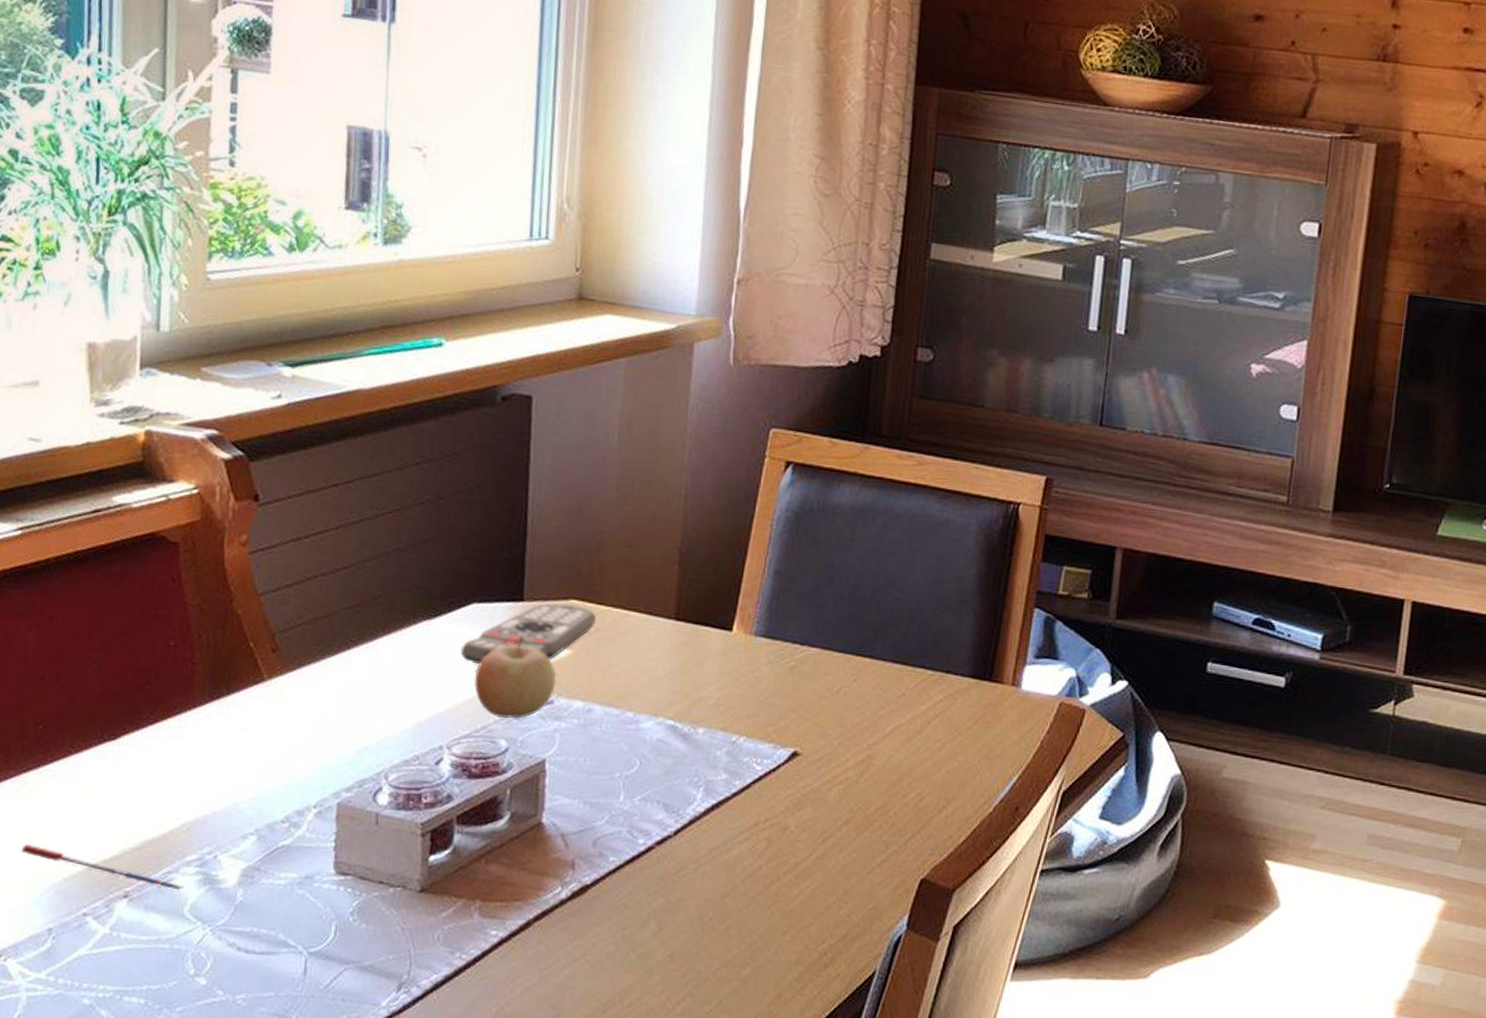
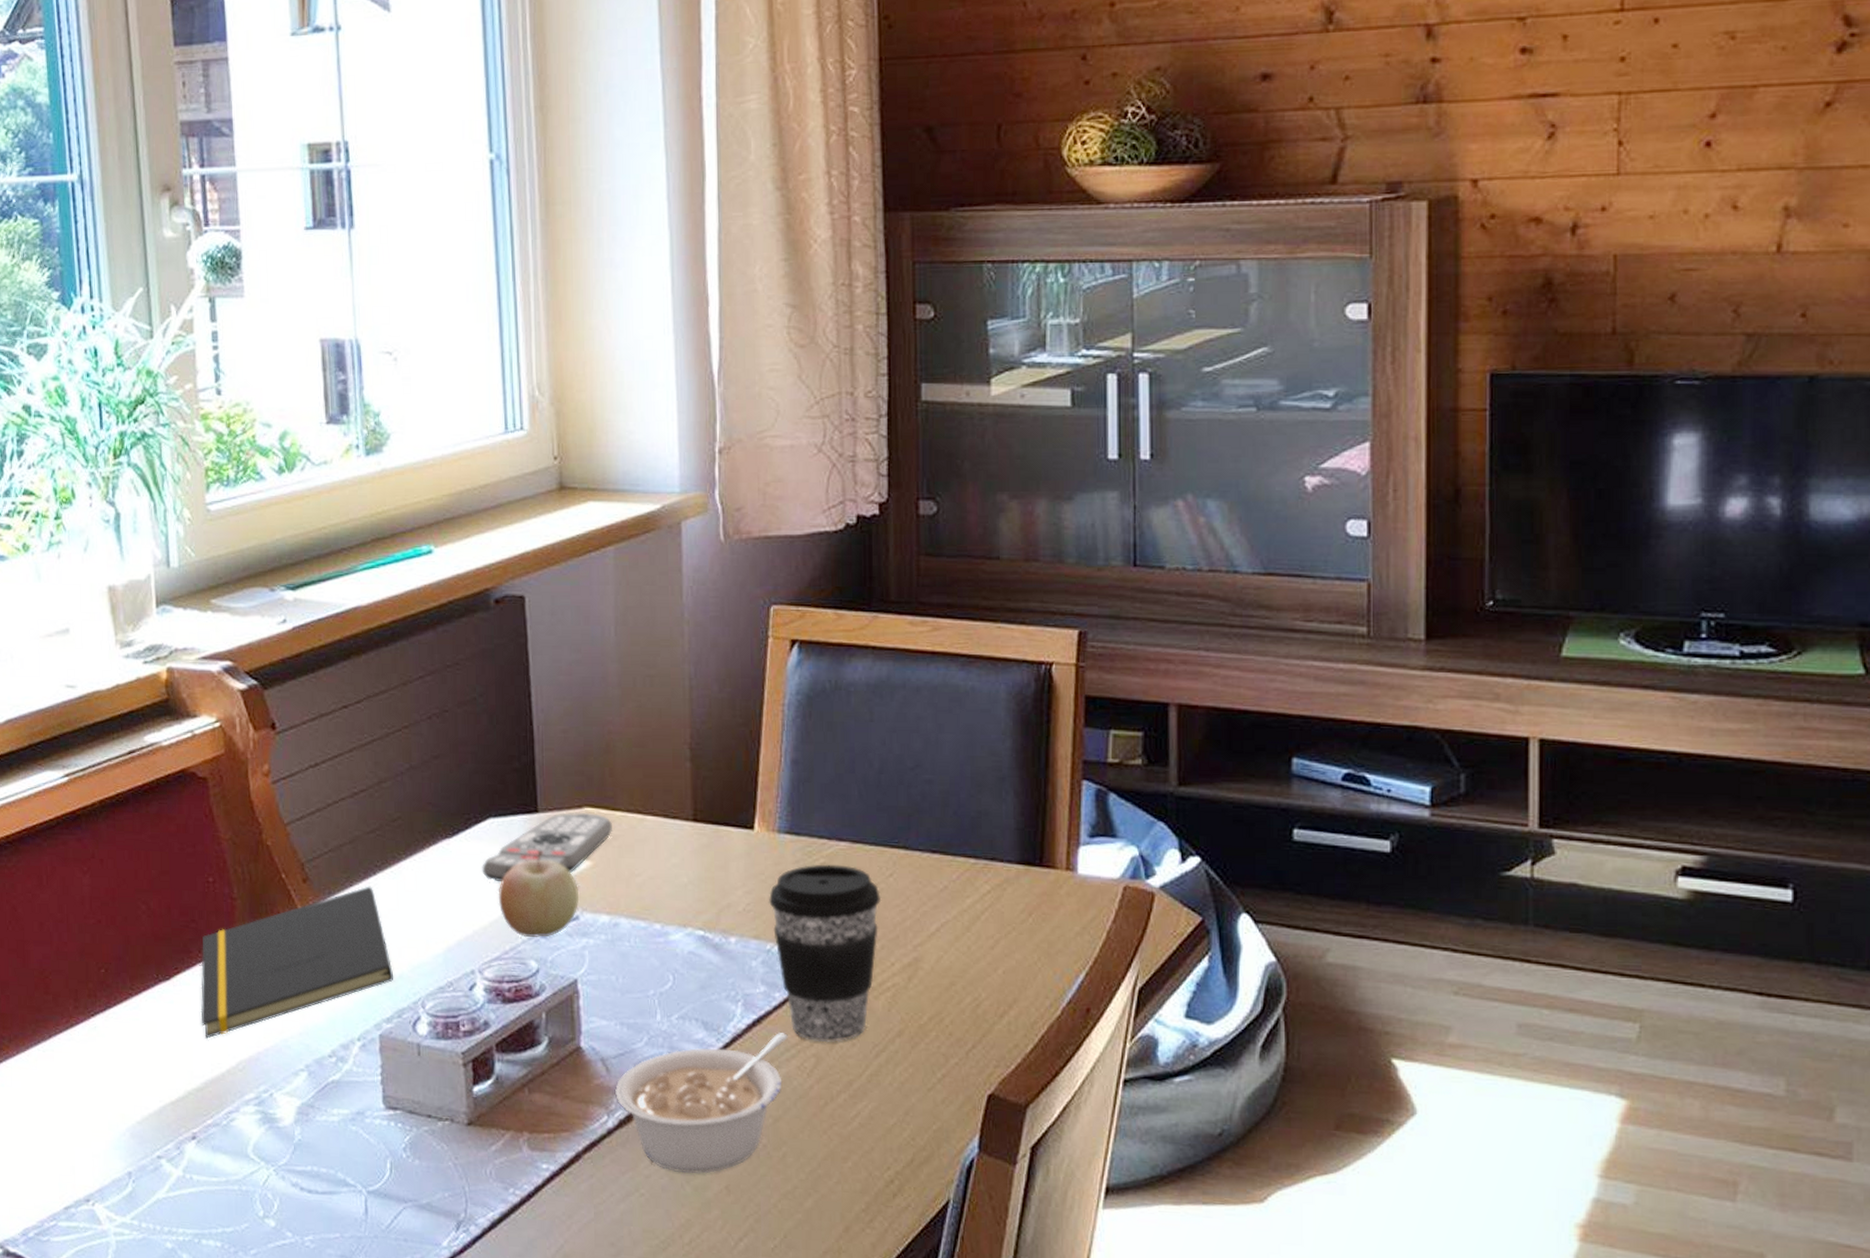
pen: present [21,844,185,892] -> none [97,1089,246,1132]
notepad: none [145,659,359,800] -> present [200,886,394,1039]
legume: none [571,817,744,943] -> present [615,1033,788,1174]
coffee cup: none [738,666,844,828] -> present [768,864,882,1043]

